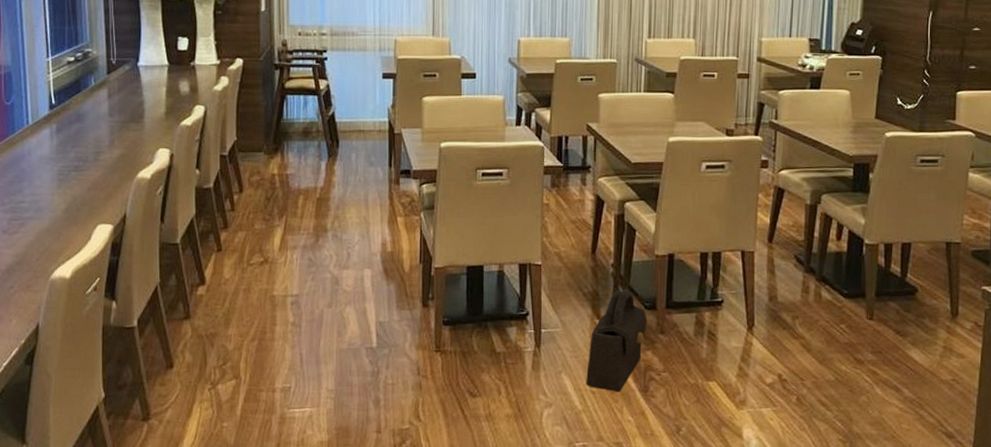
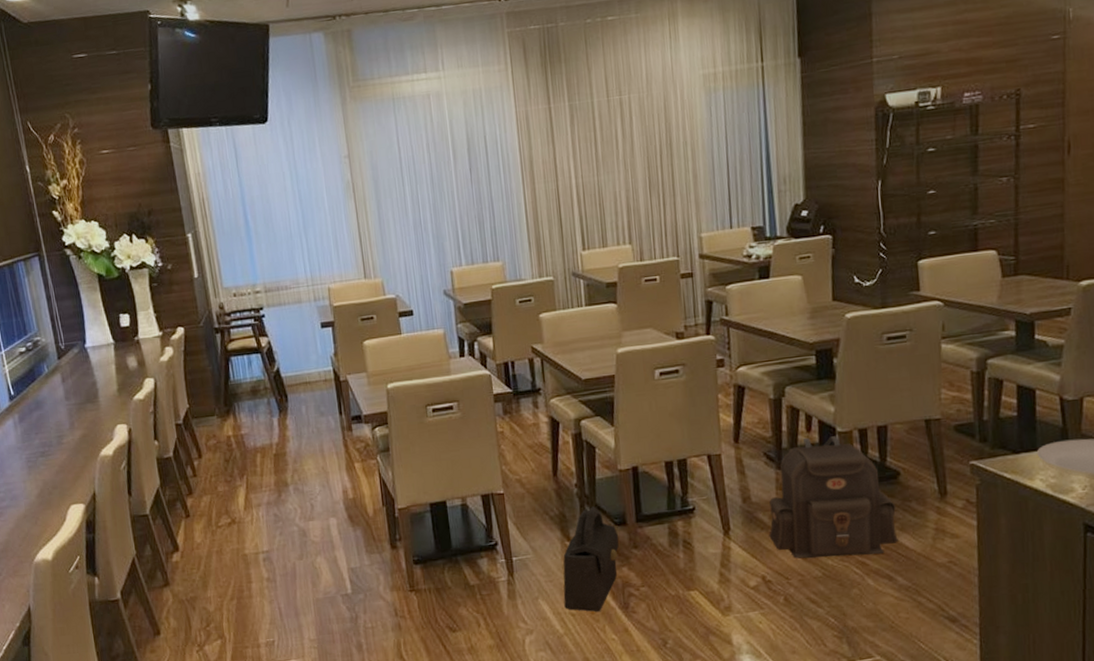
backpack: none [790,245,910,365] -> present [769,436,898,559]

